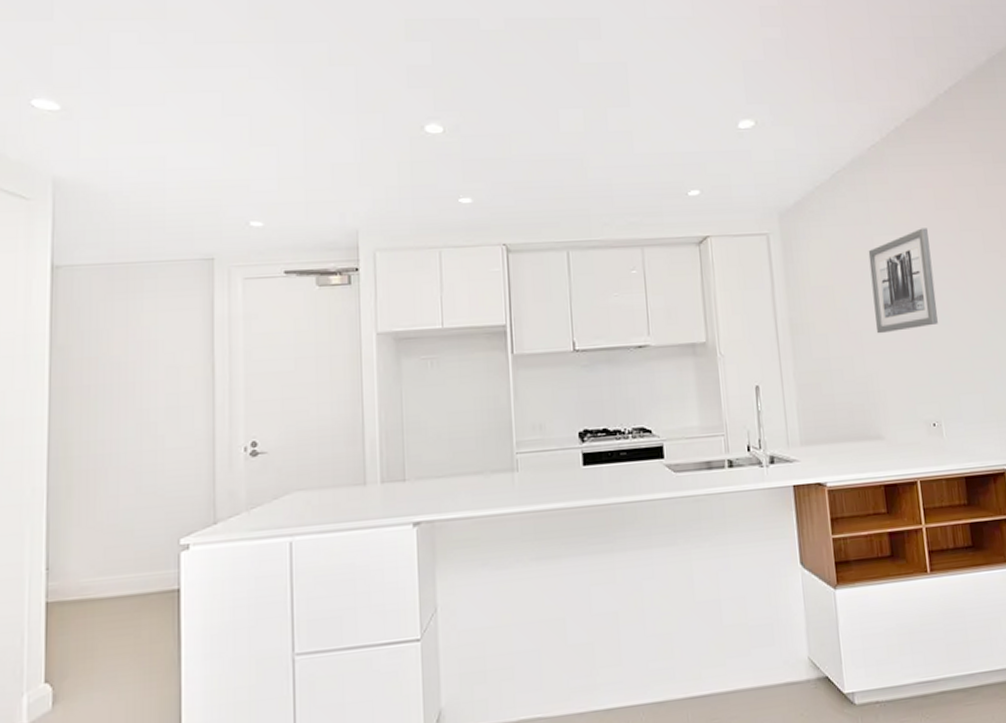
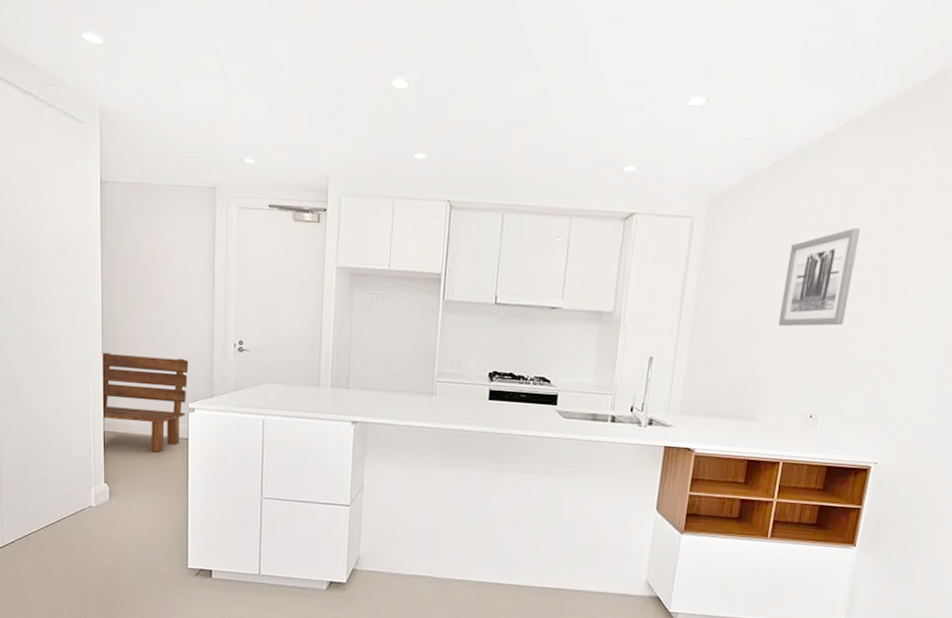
bench: none [42,477,180,620] -> present [101,352,189,453]

